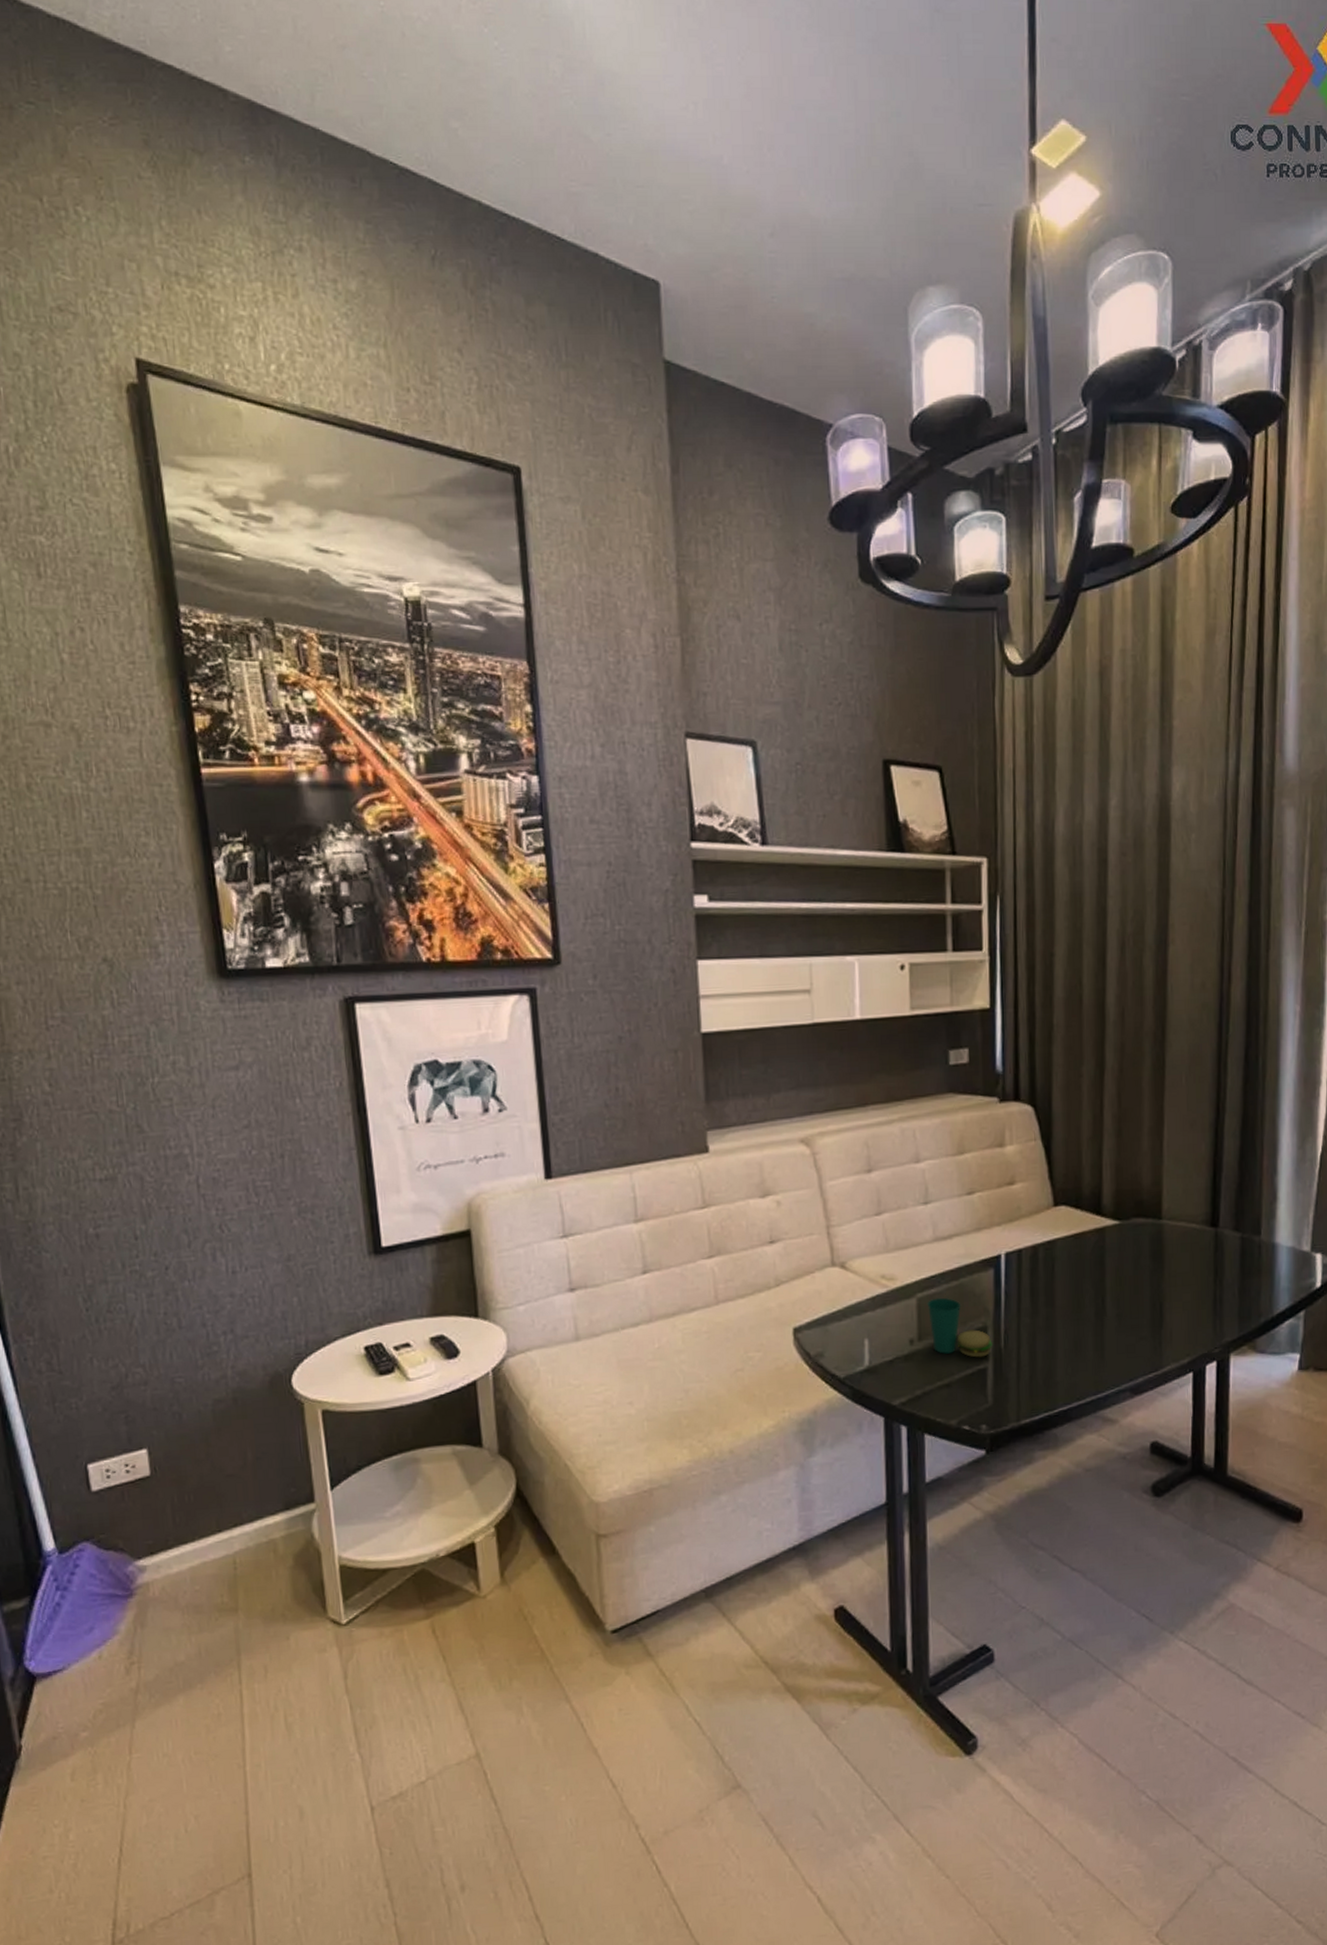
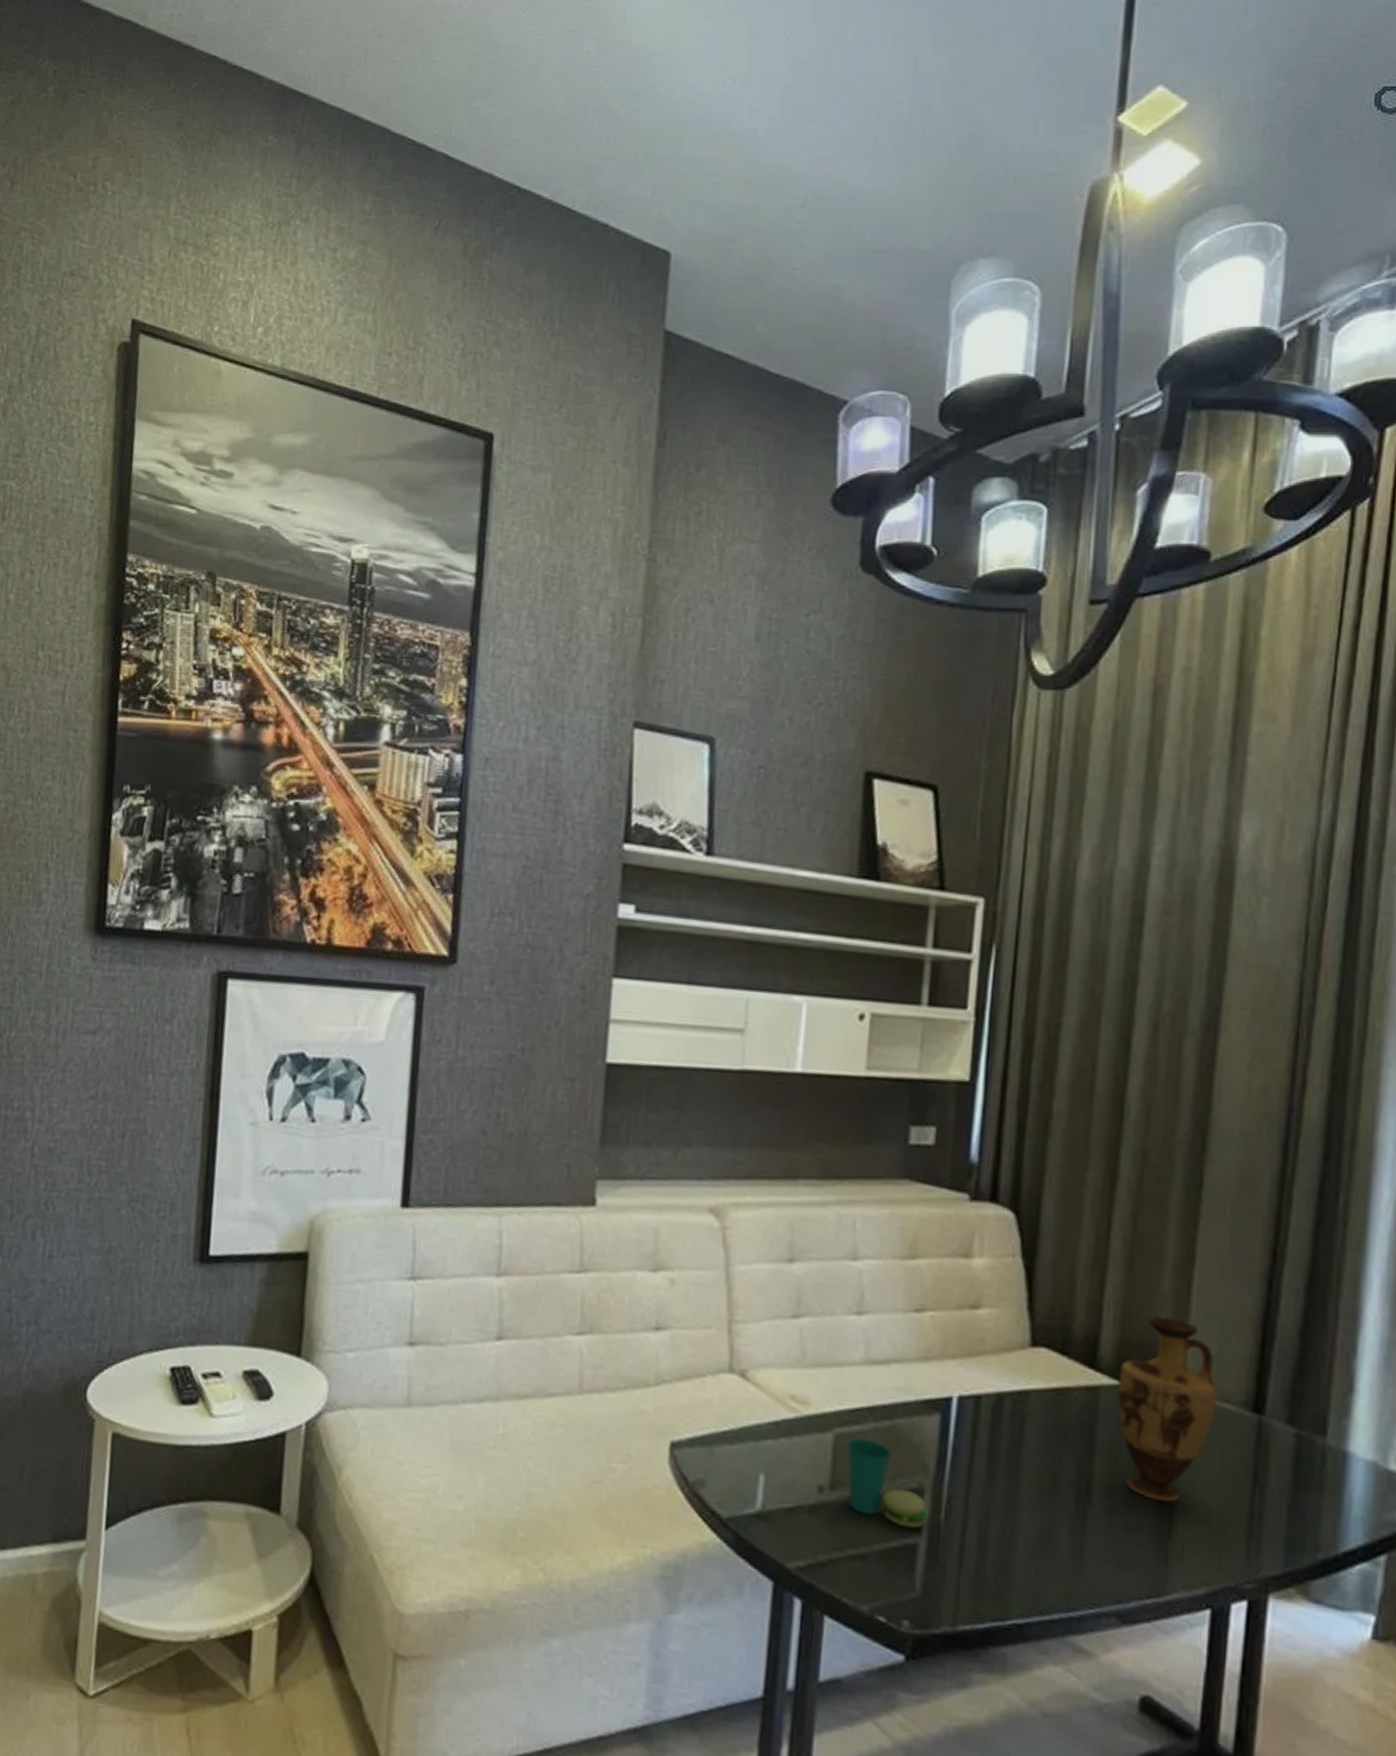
vase: none [1116,1168,1186,1303] -> present [1116,1317,1217,1502]

